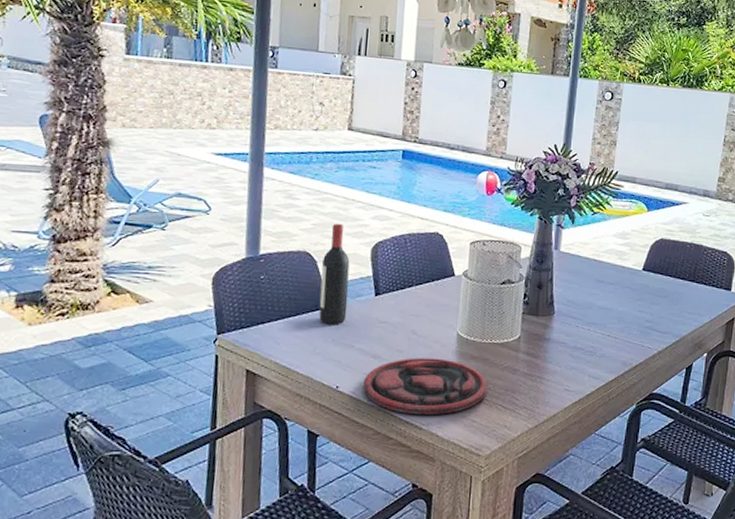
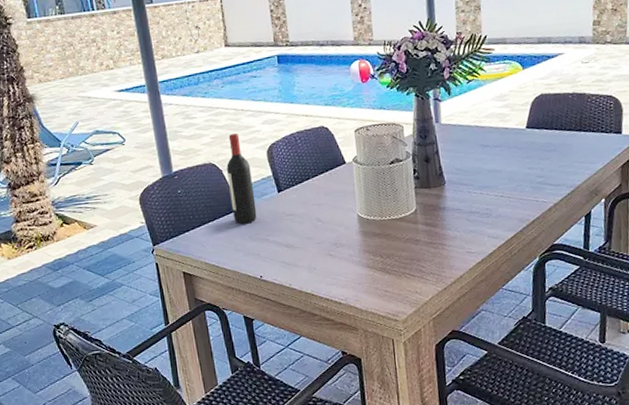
plate: present [363,357,488,416] -> none [282,239,394,292]

